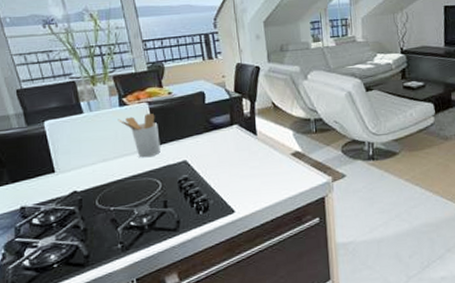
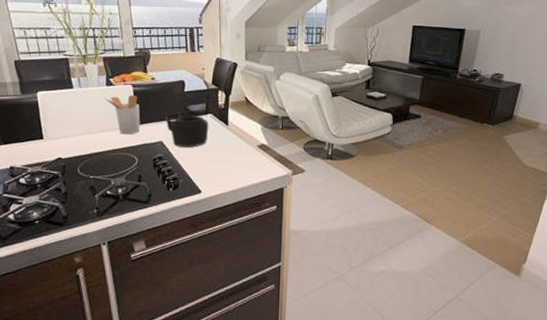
teapot: none [184,127,236,166] -> present [163,112,209,148]

